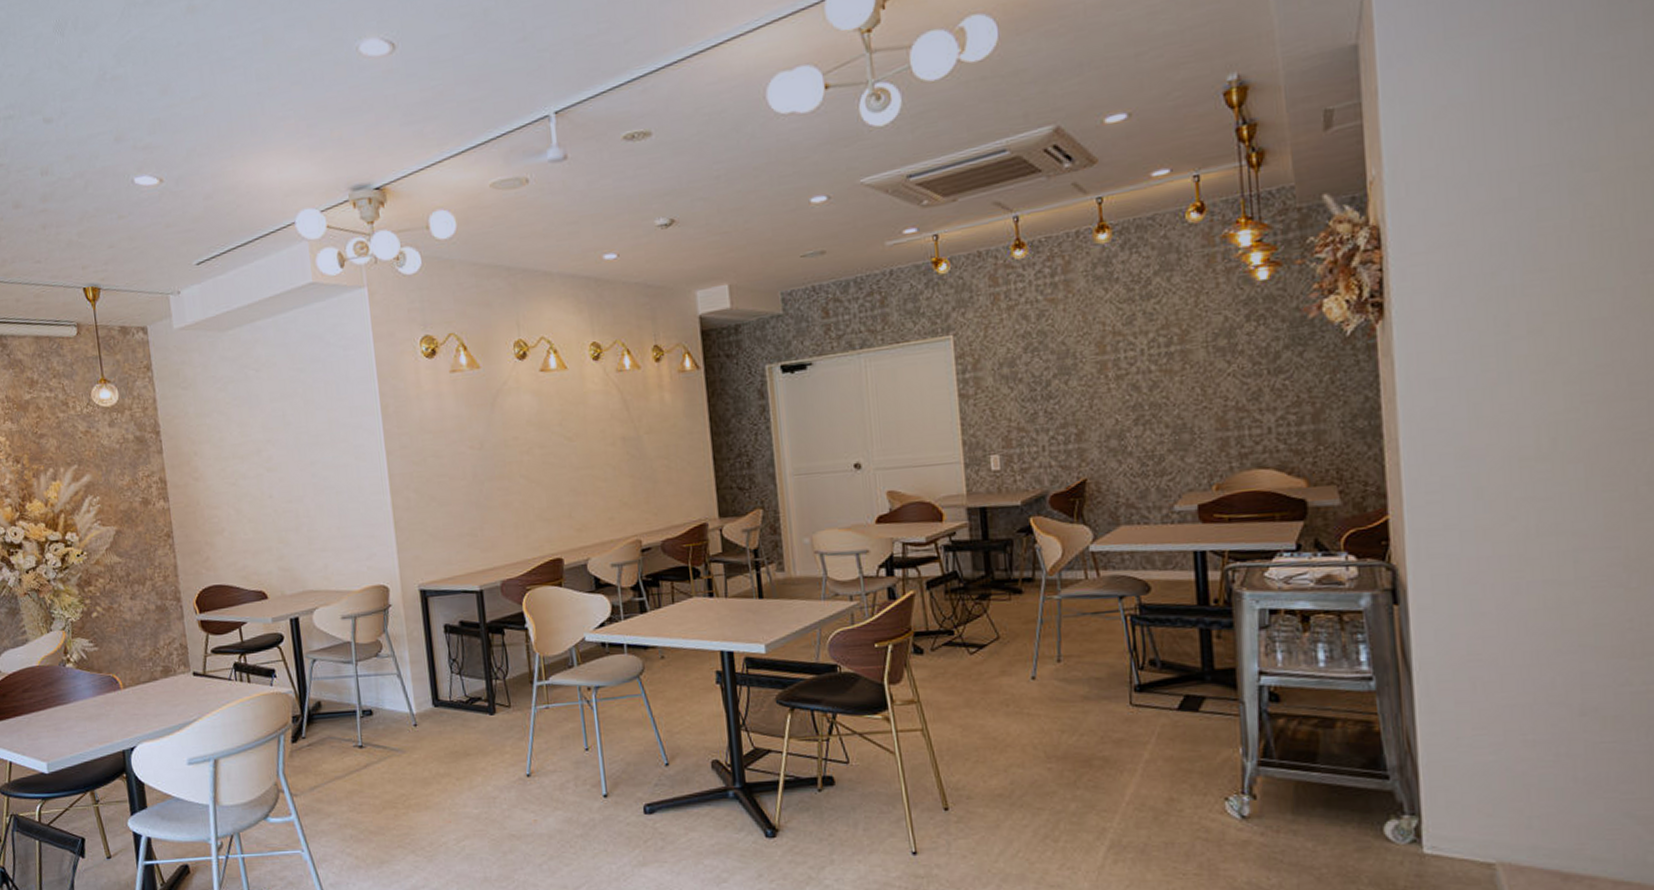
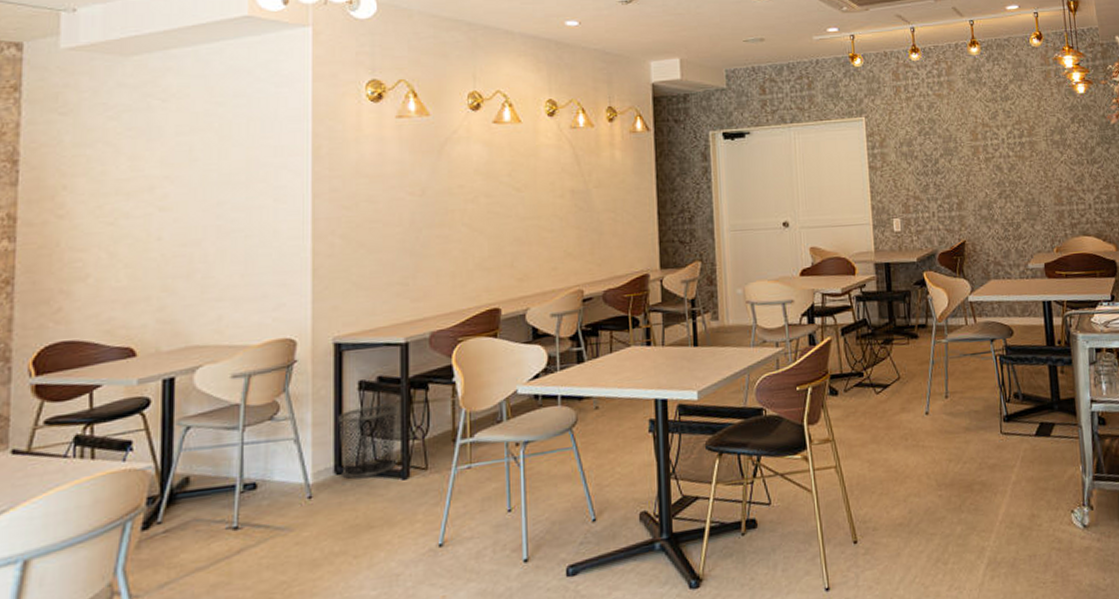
trash can: none [430,647,483,711] -> present [338,404,399,479]

